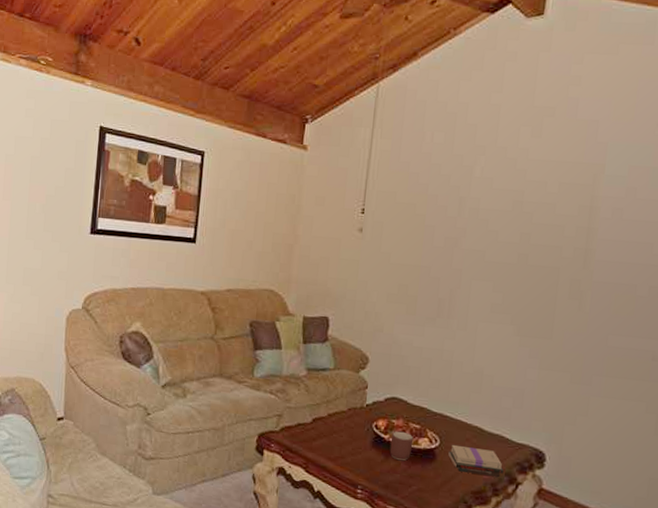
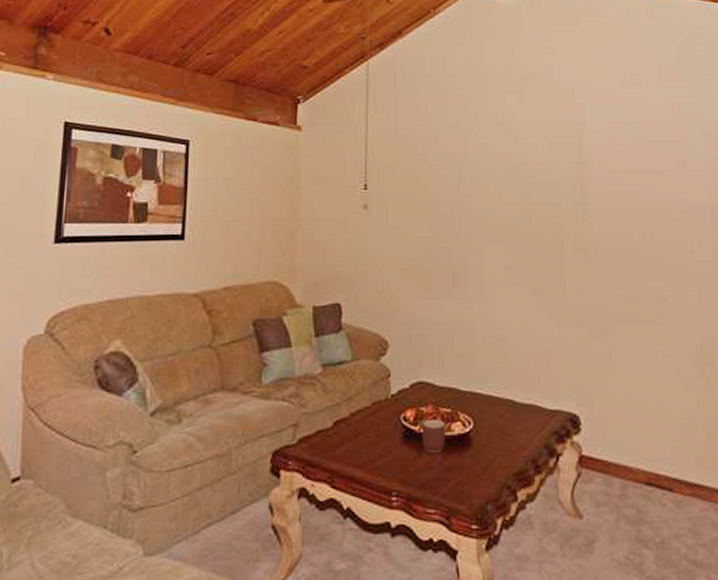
books: present [448,444,504,477] -> none [484,423,542,453]

